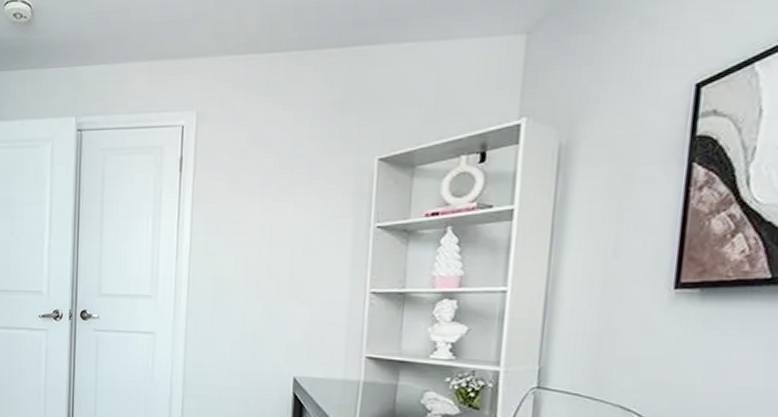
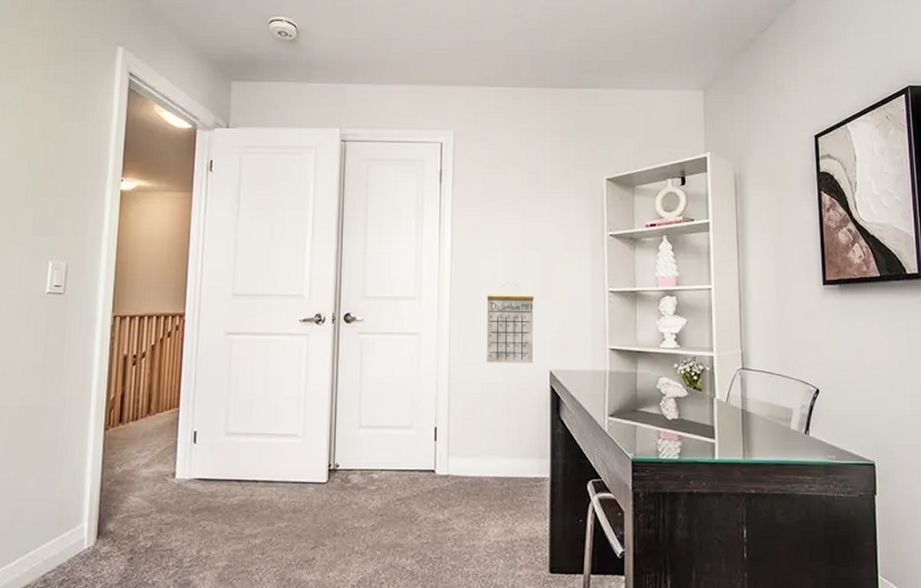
calendar: none [223,283,280,368] -> present [486,284,534,363]

